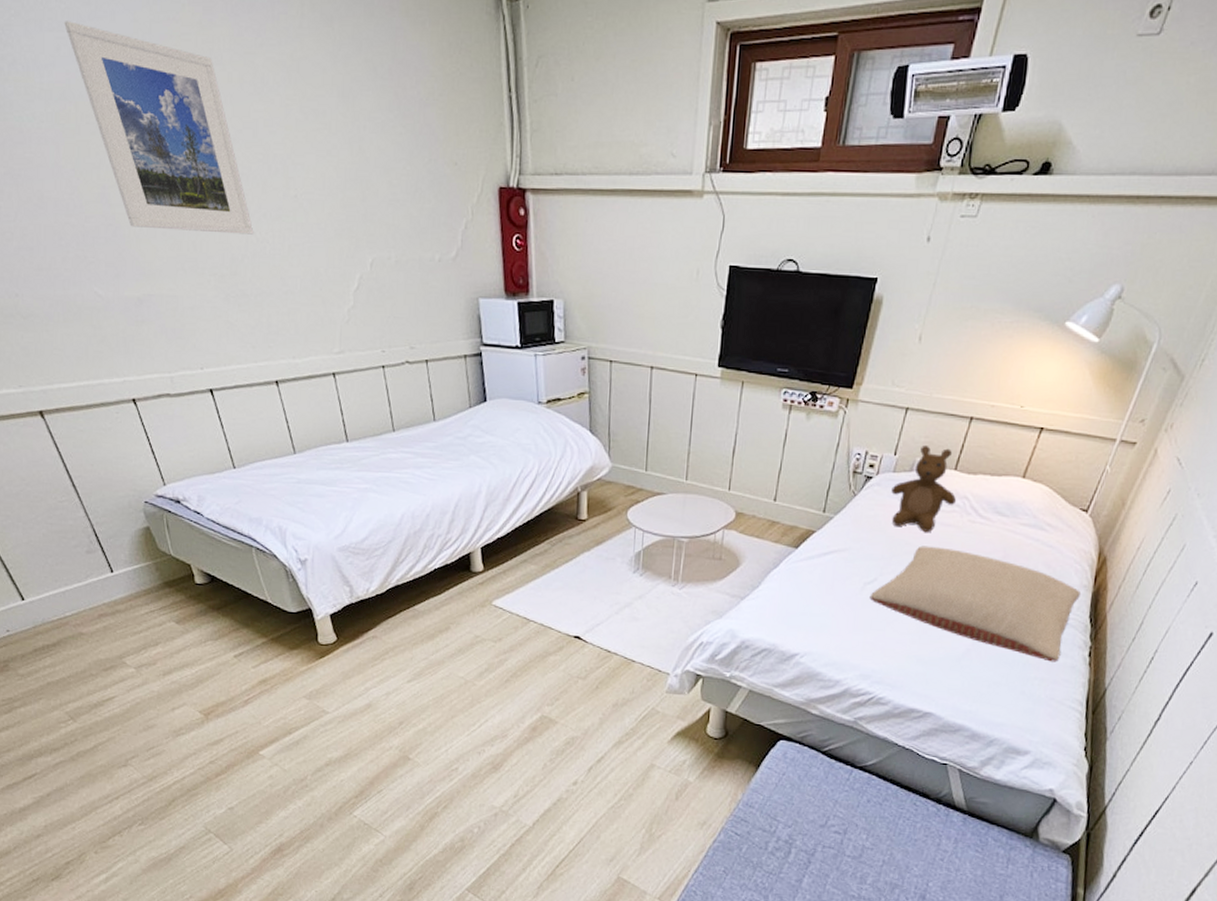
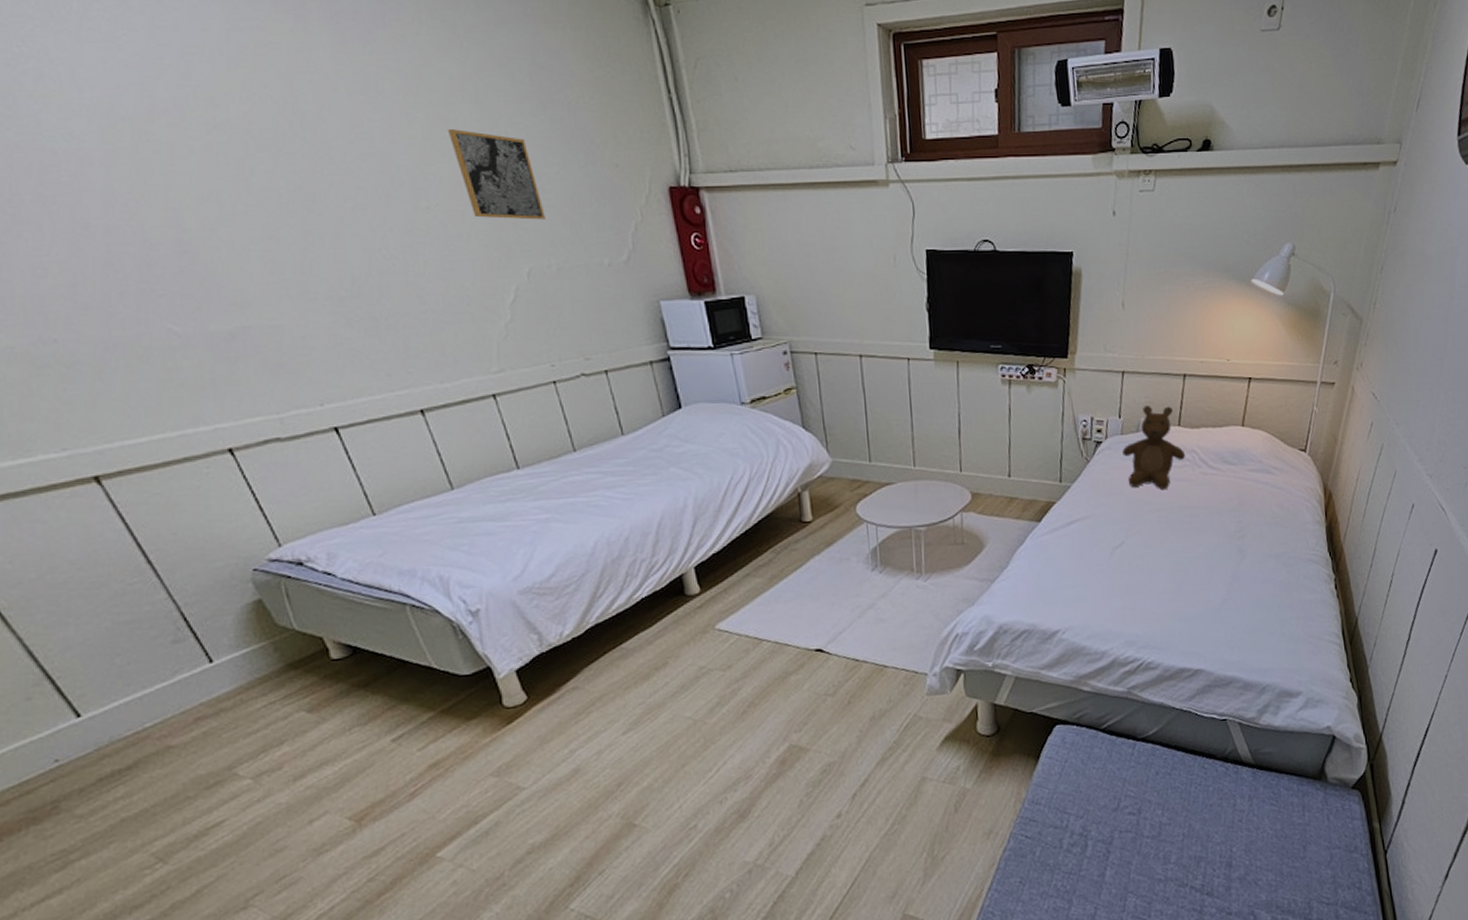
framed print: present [64,21,254,235] -> none [110,31,379,253]
wall art: none [317,122,390,213] -> present [447,129,545,220]
pillow: present [869,545,1080,662] -> none [1120,502,1316,600]

